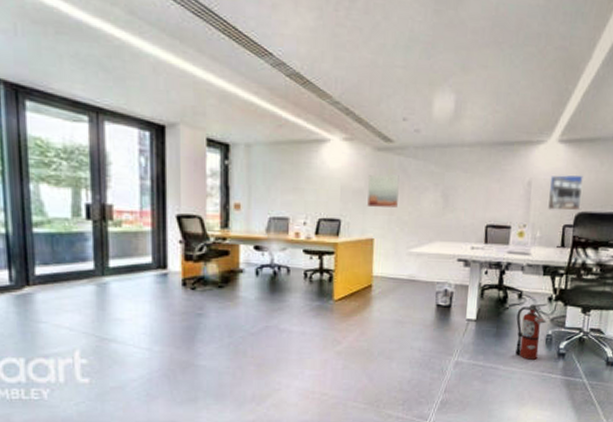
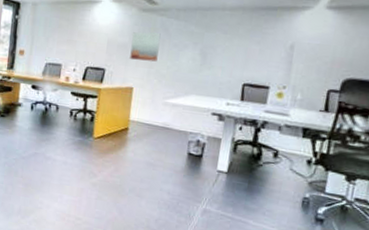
fire extinguisher: present [515,303,549,360] -> none [267,164,308,221]
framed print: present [548,175,583,211] -> none [311,40,354,76]

